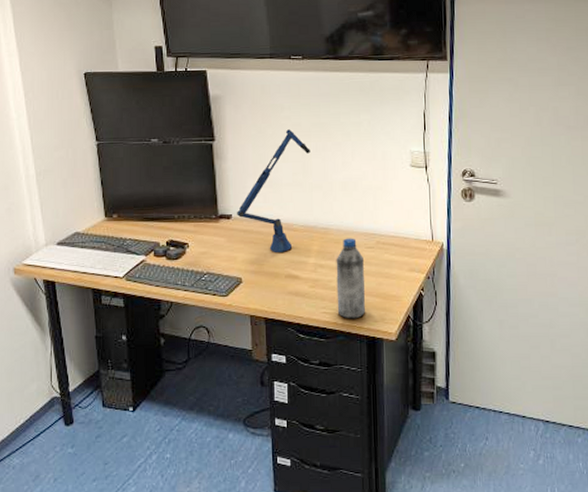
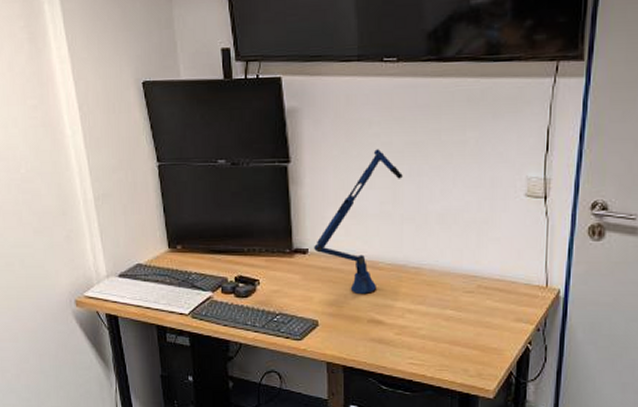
water bottle: present [336,238,365,319] -> none [426,280,461,372]

